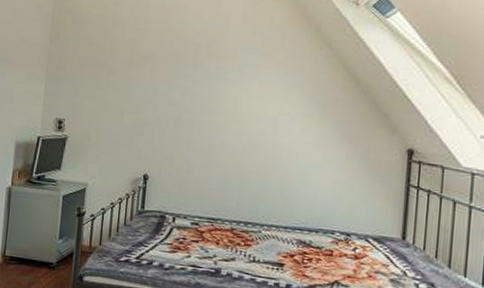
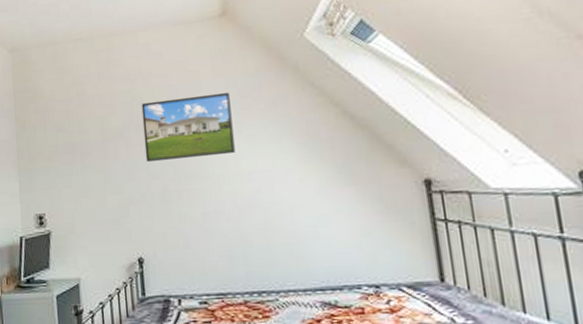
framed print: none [167,33,254,95] -> present [141,92,235,162]

